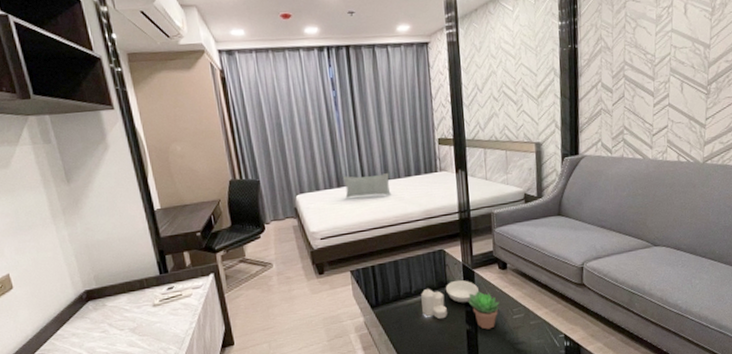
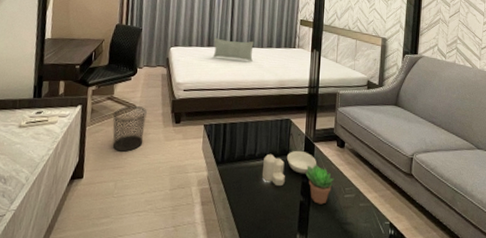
waste bin: none [249,263,289,313] -> present [112,106,147,152]

